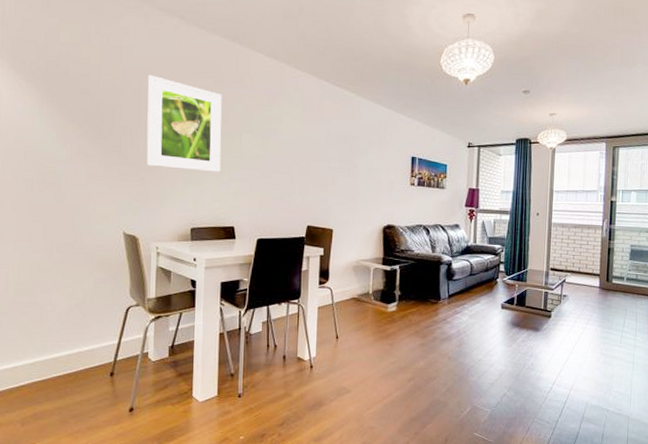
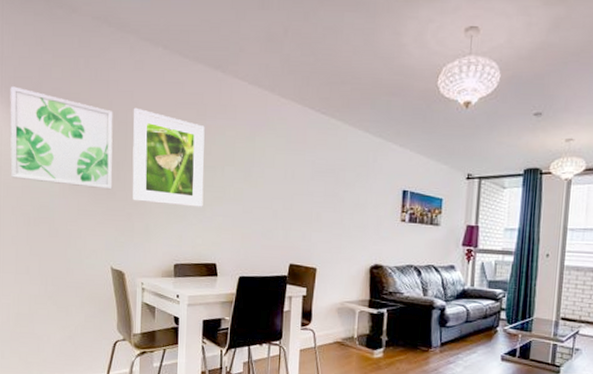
wall art: none [11,49,127,155] -> present [10,86,113,190]

